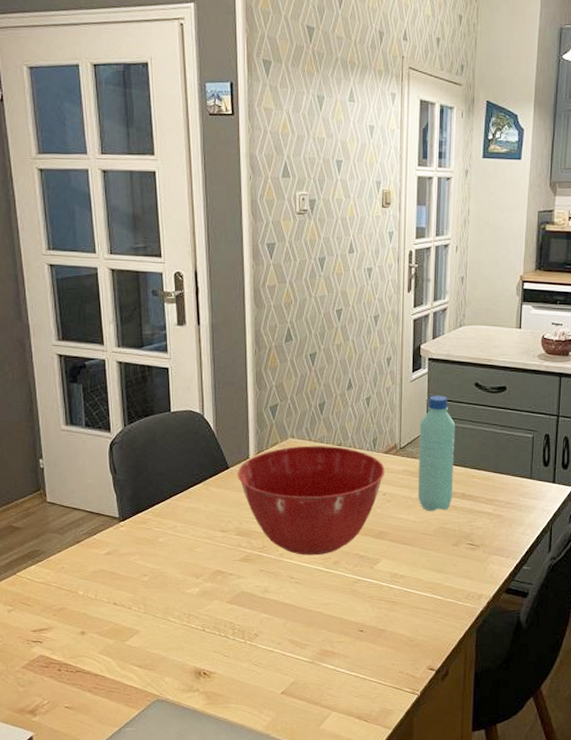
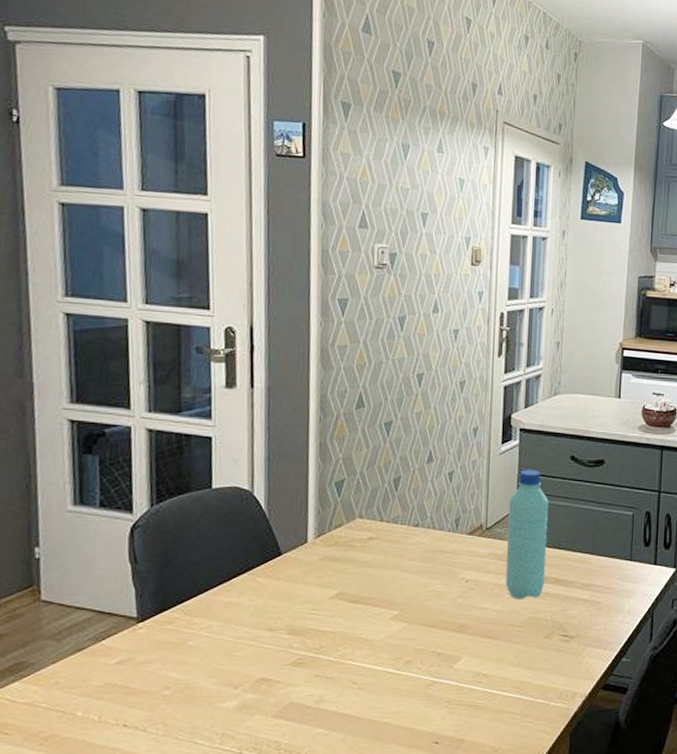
mixing bowl: present [238,445,385,556] -> none [292,527,468,656]

